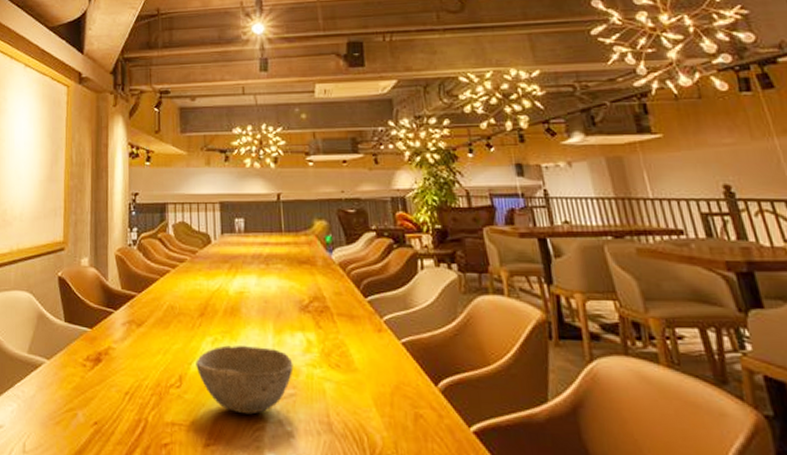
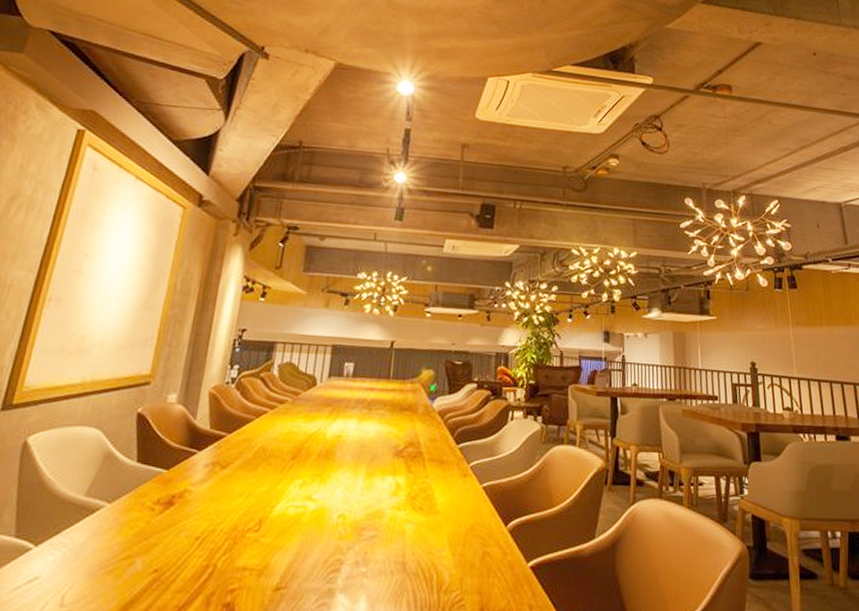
bowl: present [196,345,294,415] -> none [279,488,379,557]

